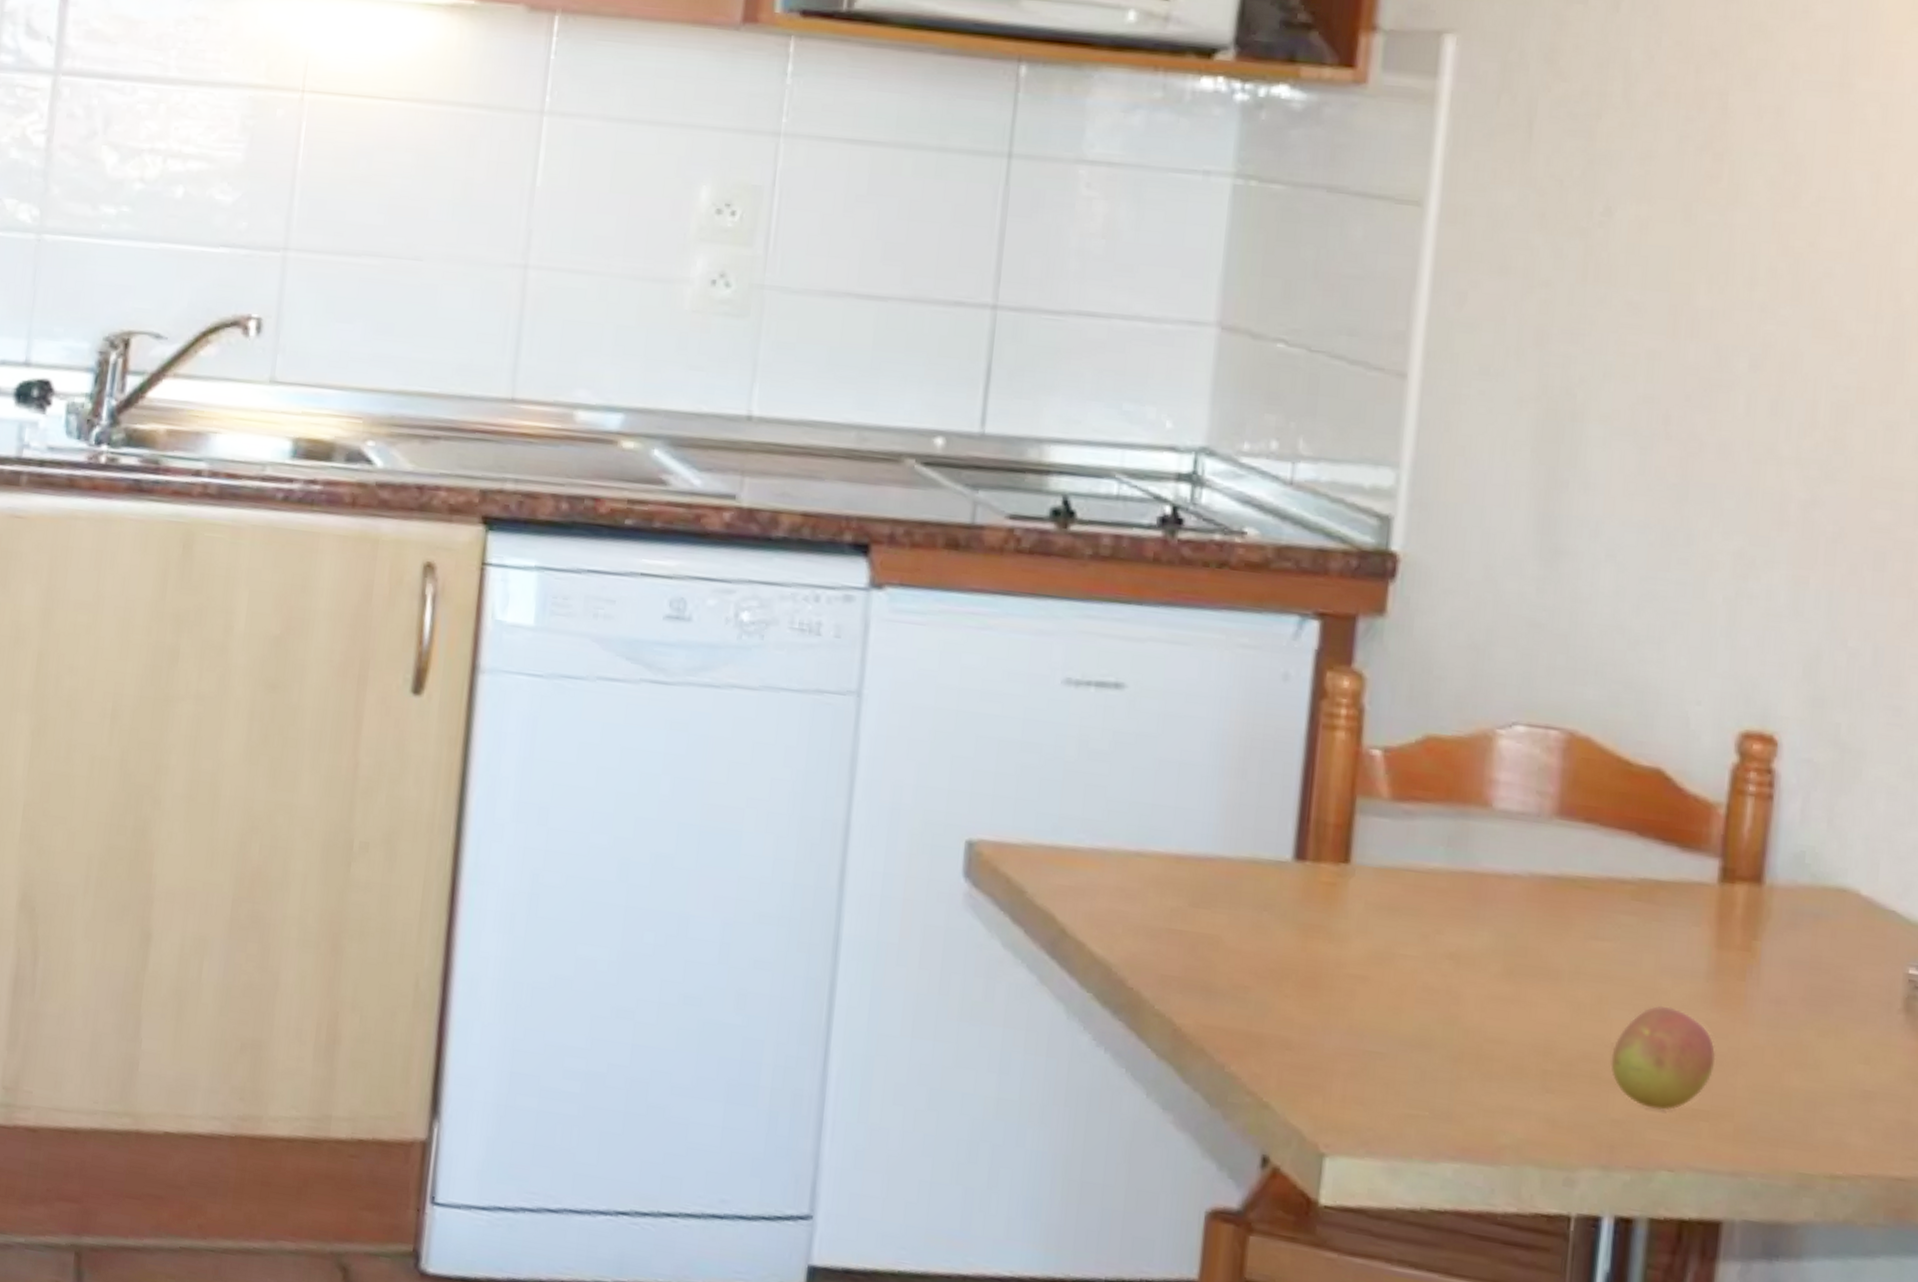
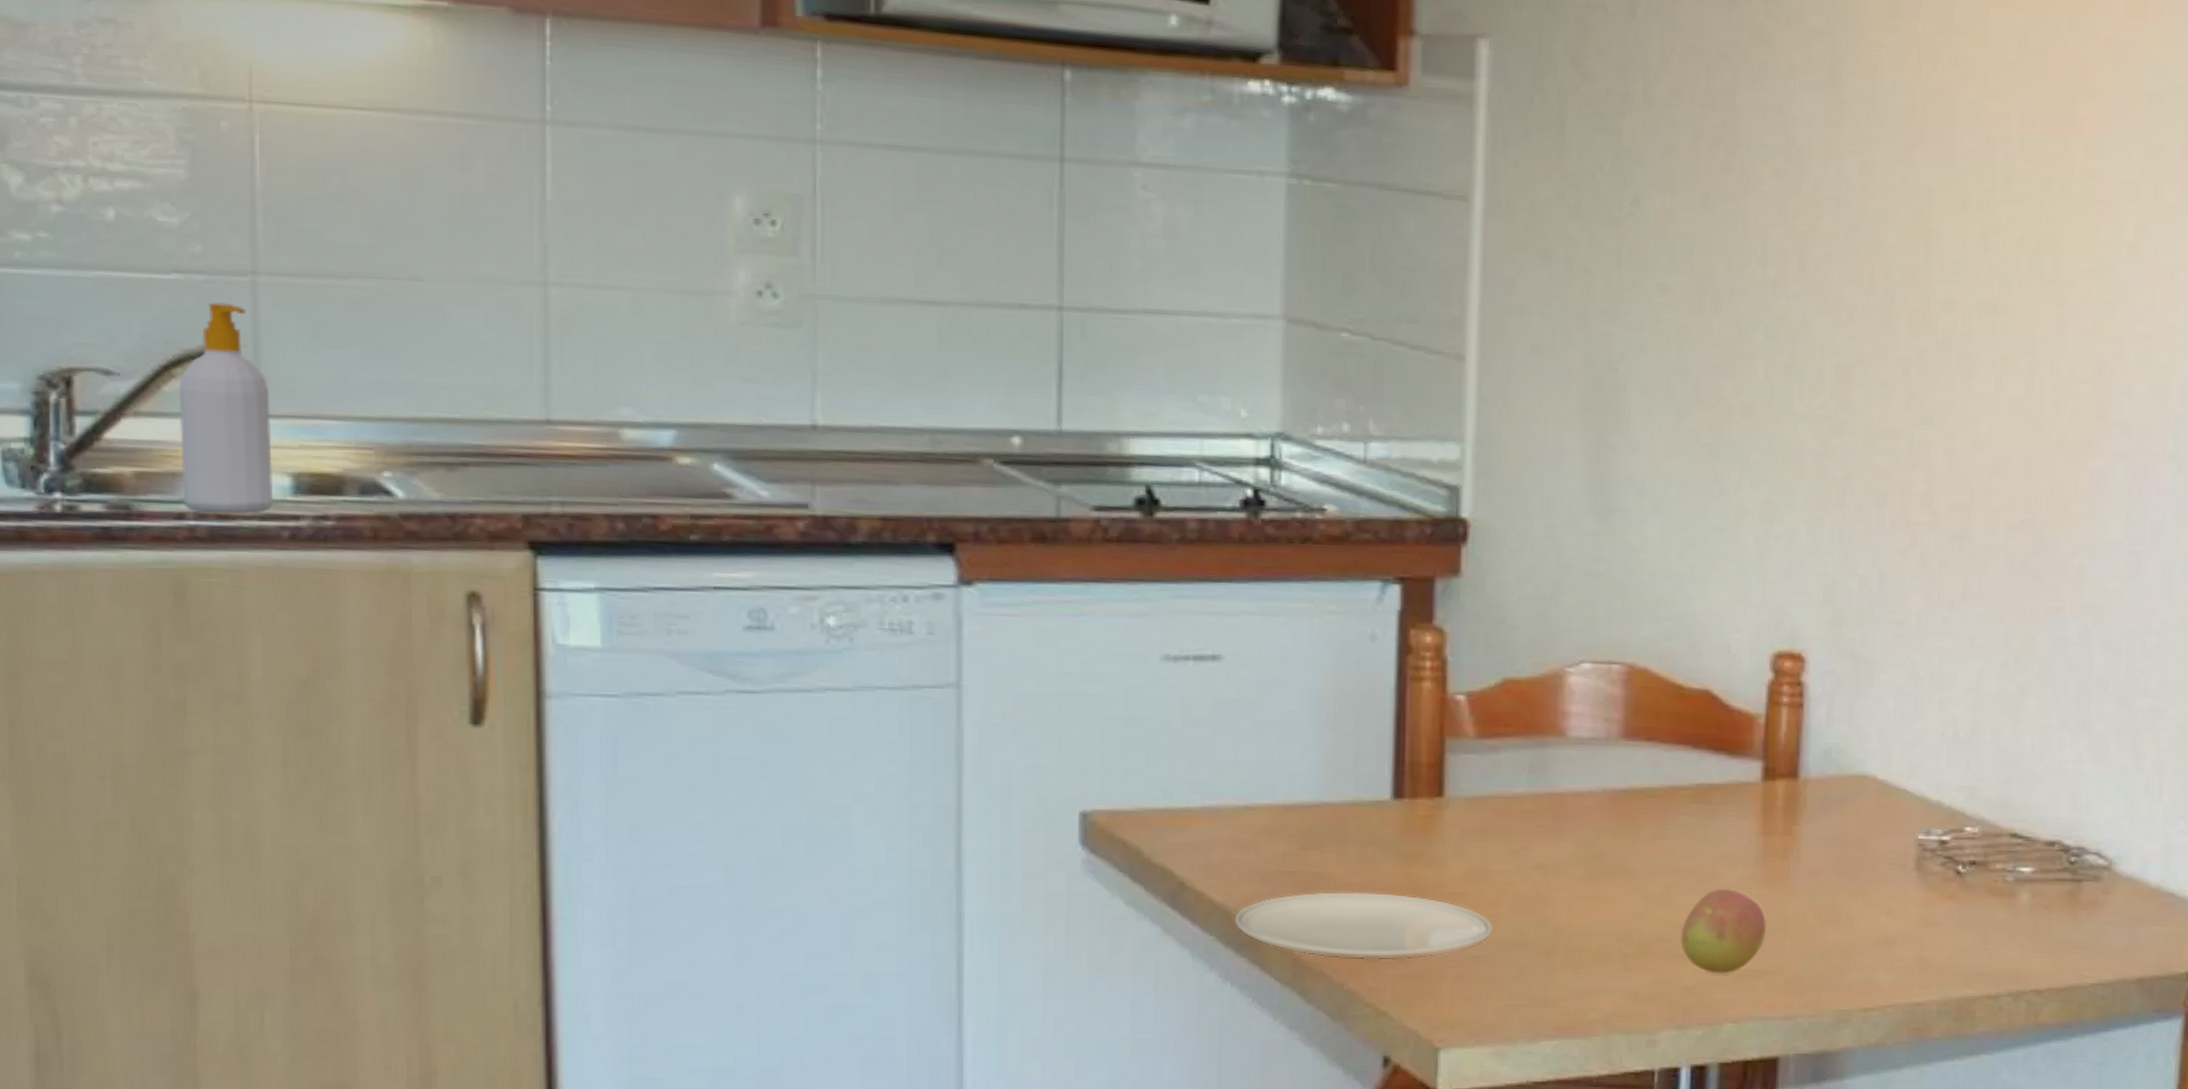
soap bottle: none [202,275,284,475] -> present [178,302,273,515]
plate: none [1114,956,1394,1047] -> present [1234,892,1492,960]

